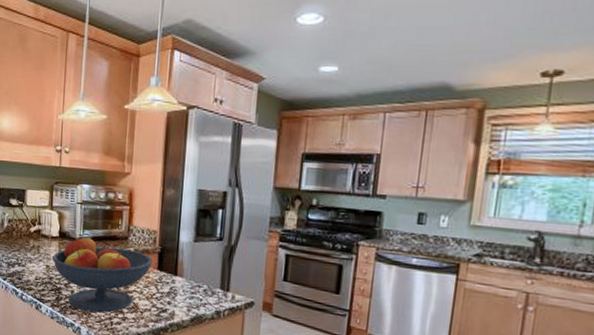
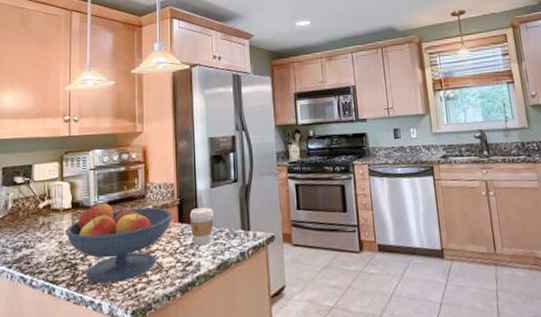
coffee cup: none [168,258,195,296] -> present [189,207,215,245]

